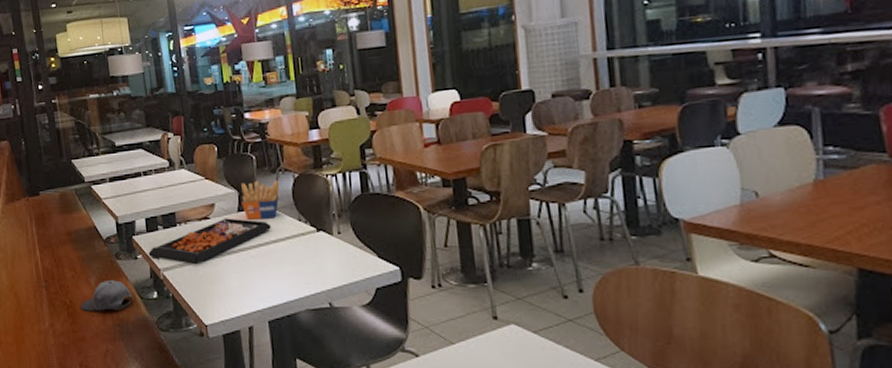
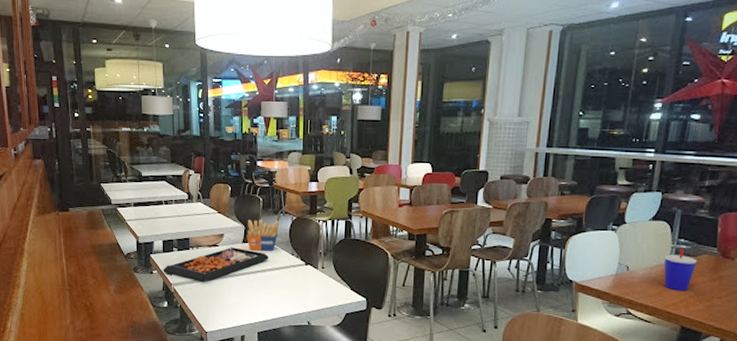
baseball cap: present [80,279,133,311] -> none [99,288,146,315]
beverage cup: none [808,156,861,219] -> present [664,246,697,291]

